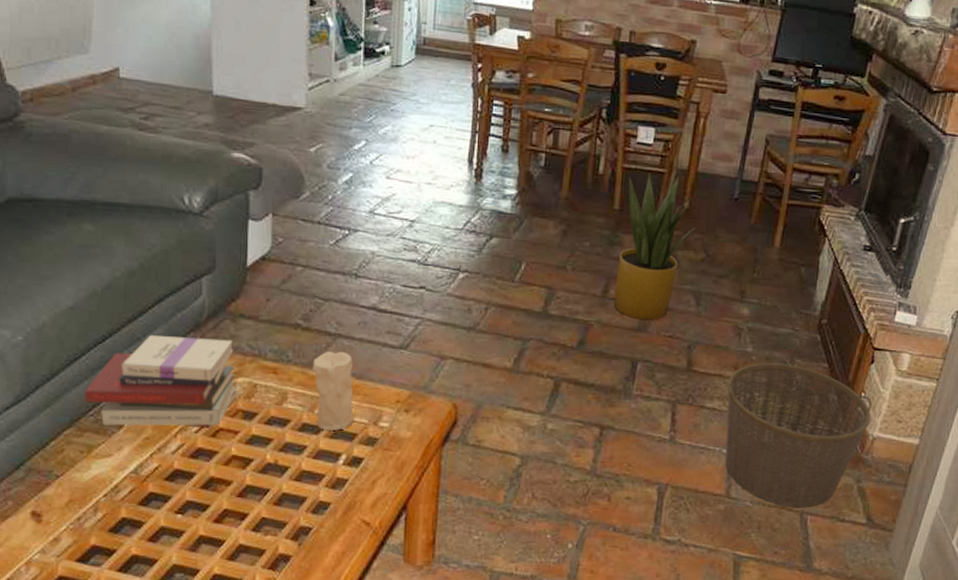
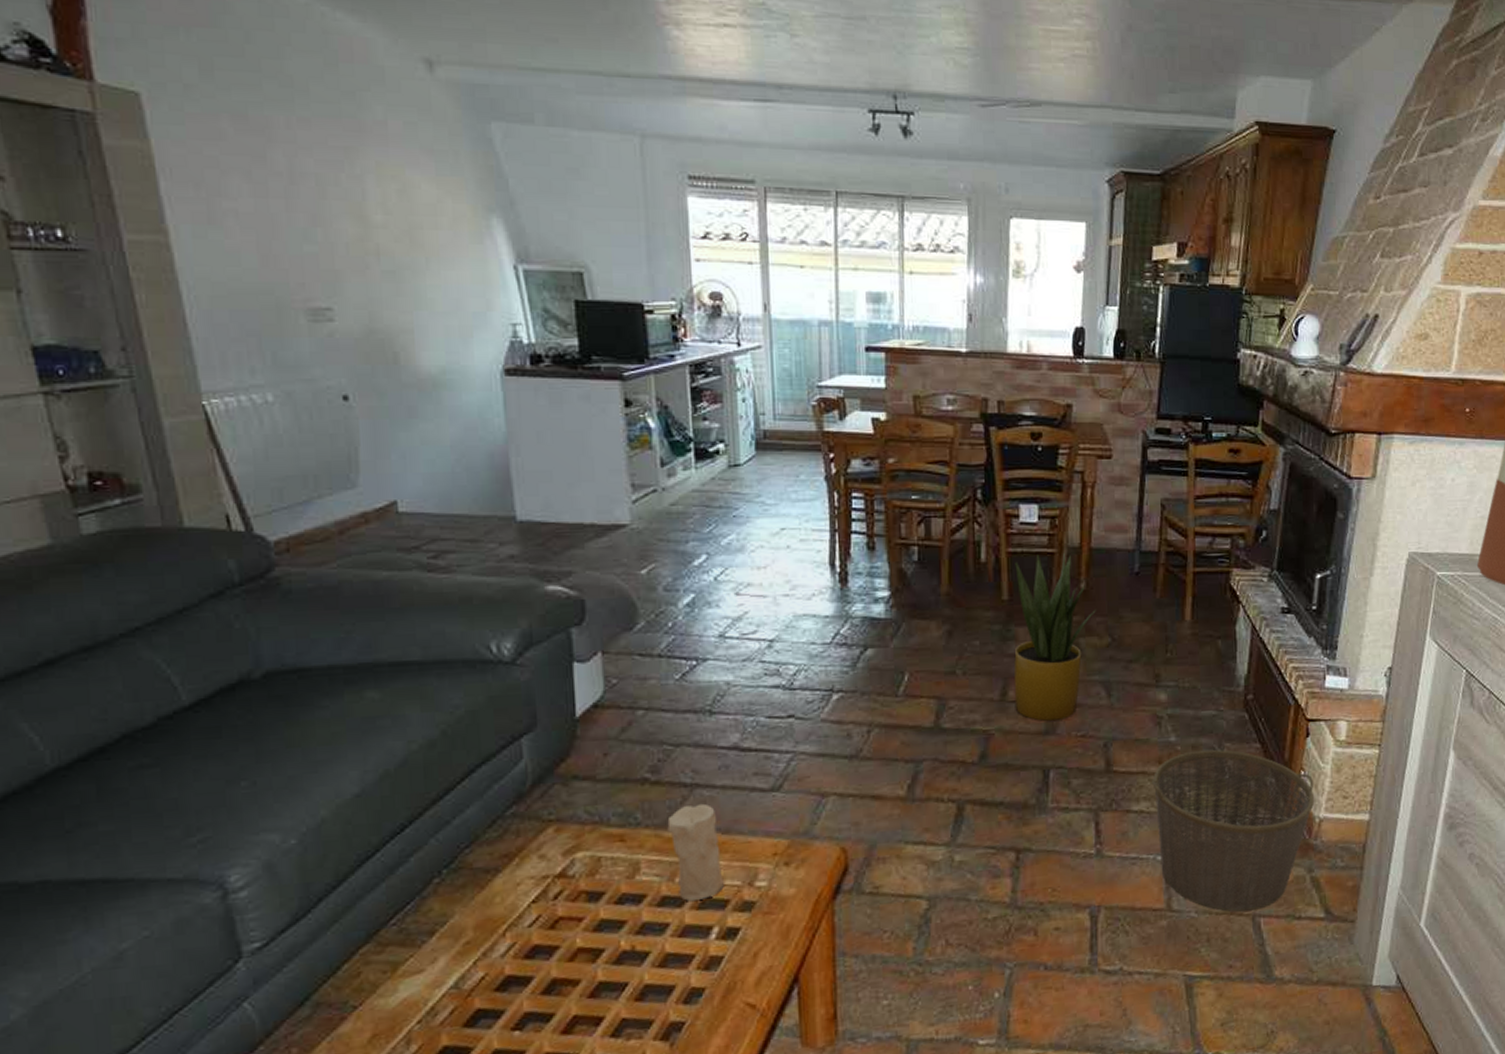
books: present [84,335,238,429] -> none [382,808,579,935]

